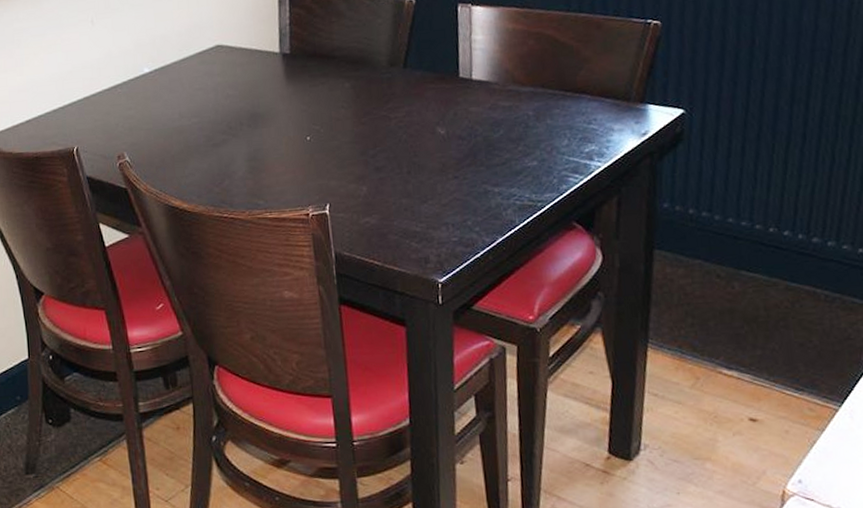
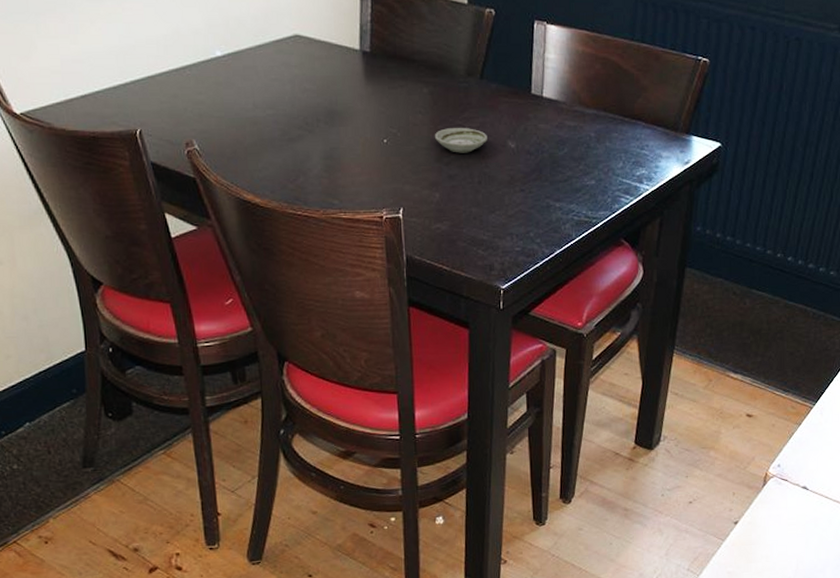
saucer: none [358,118,415,145] -> present [434,128,487,153]

